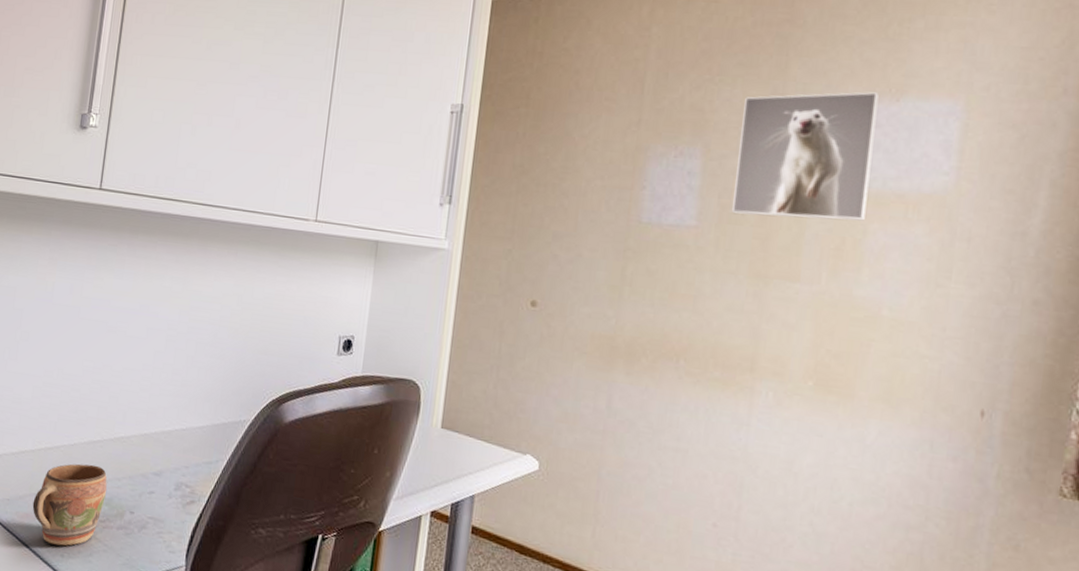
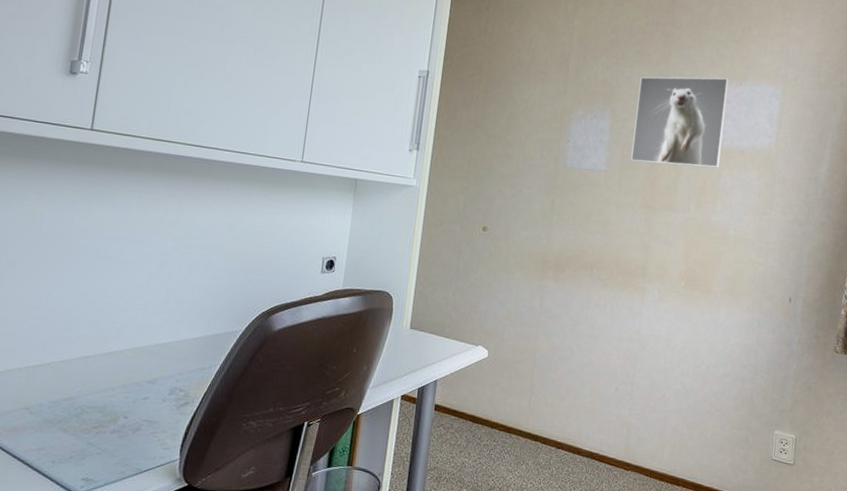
mug: present [32,464,107,546] -> none [20,377,100,453]

